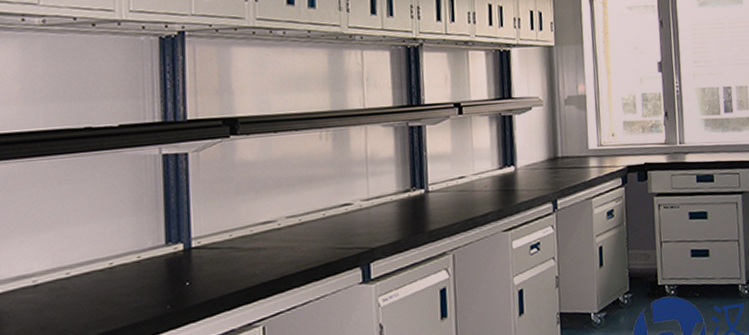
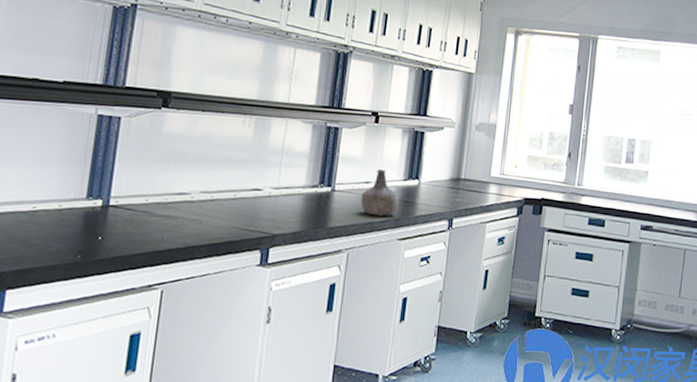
bottle: none [457,161,498,211] -> present [360,169,399,217]

